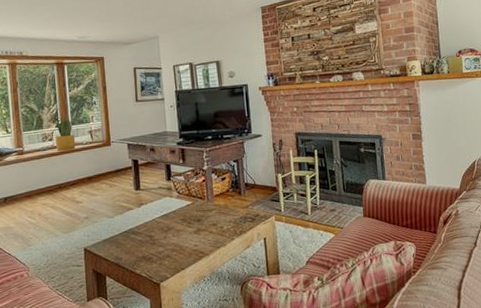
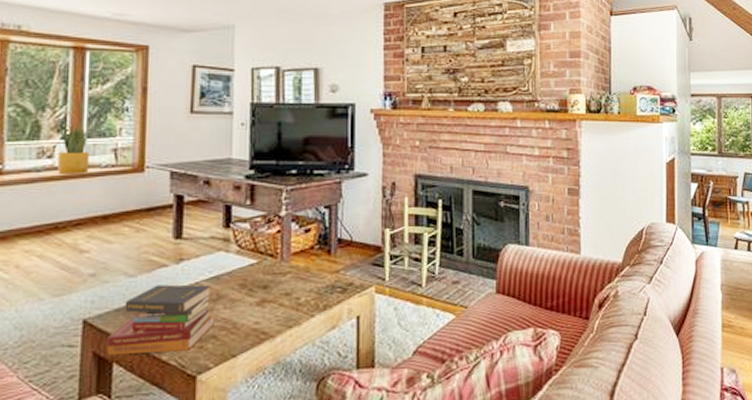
books: none [100,221,168,272] -> present [107,284,215,356]

